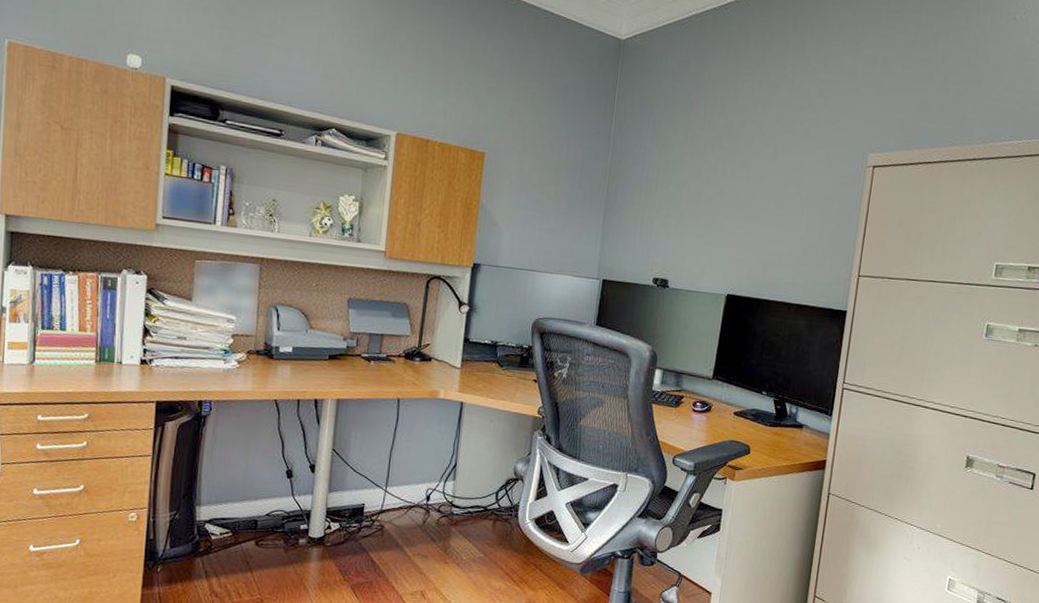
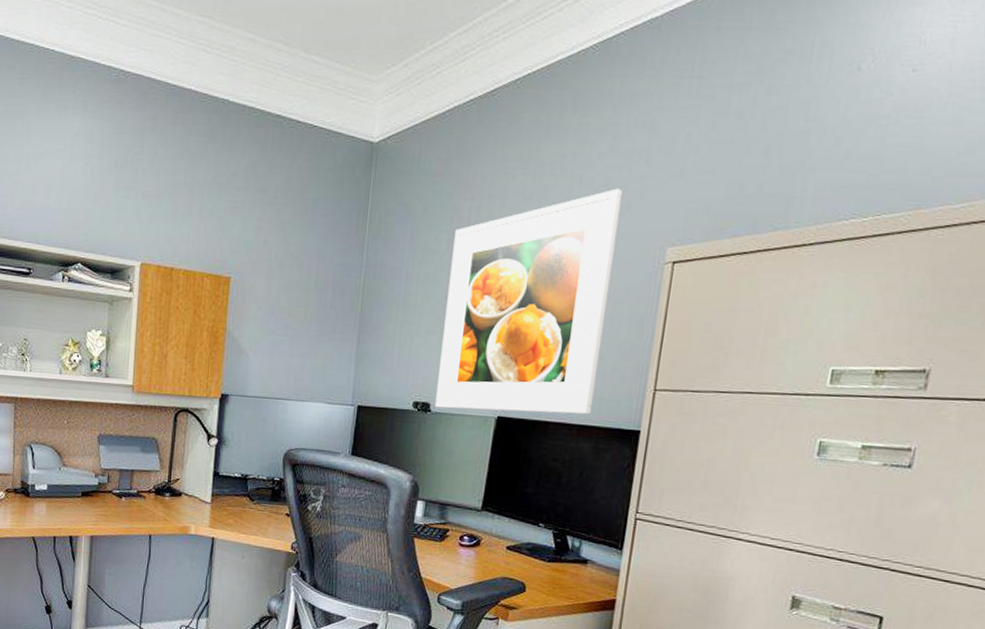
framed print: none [673,99,833,296] -> present [435,188,623,415]

